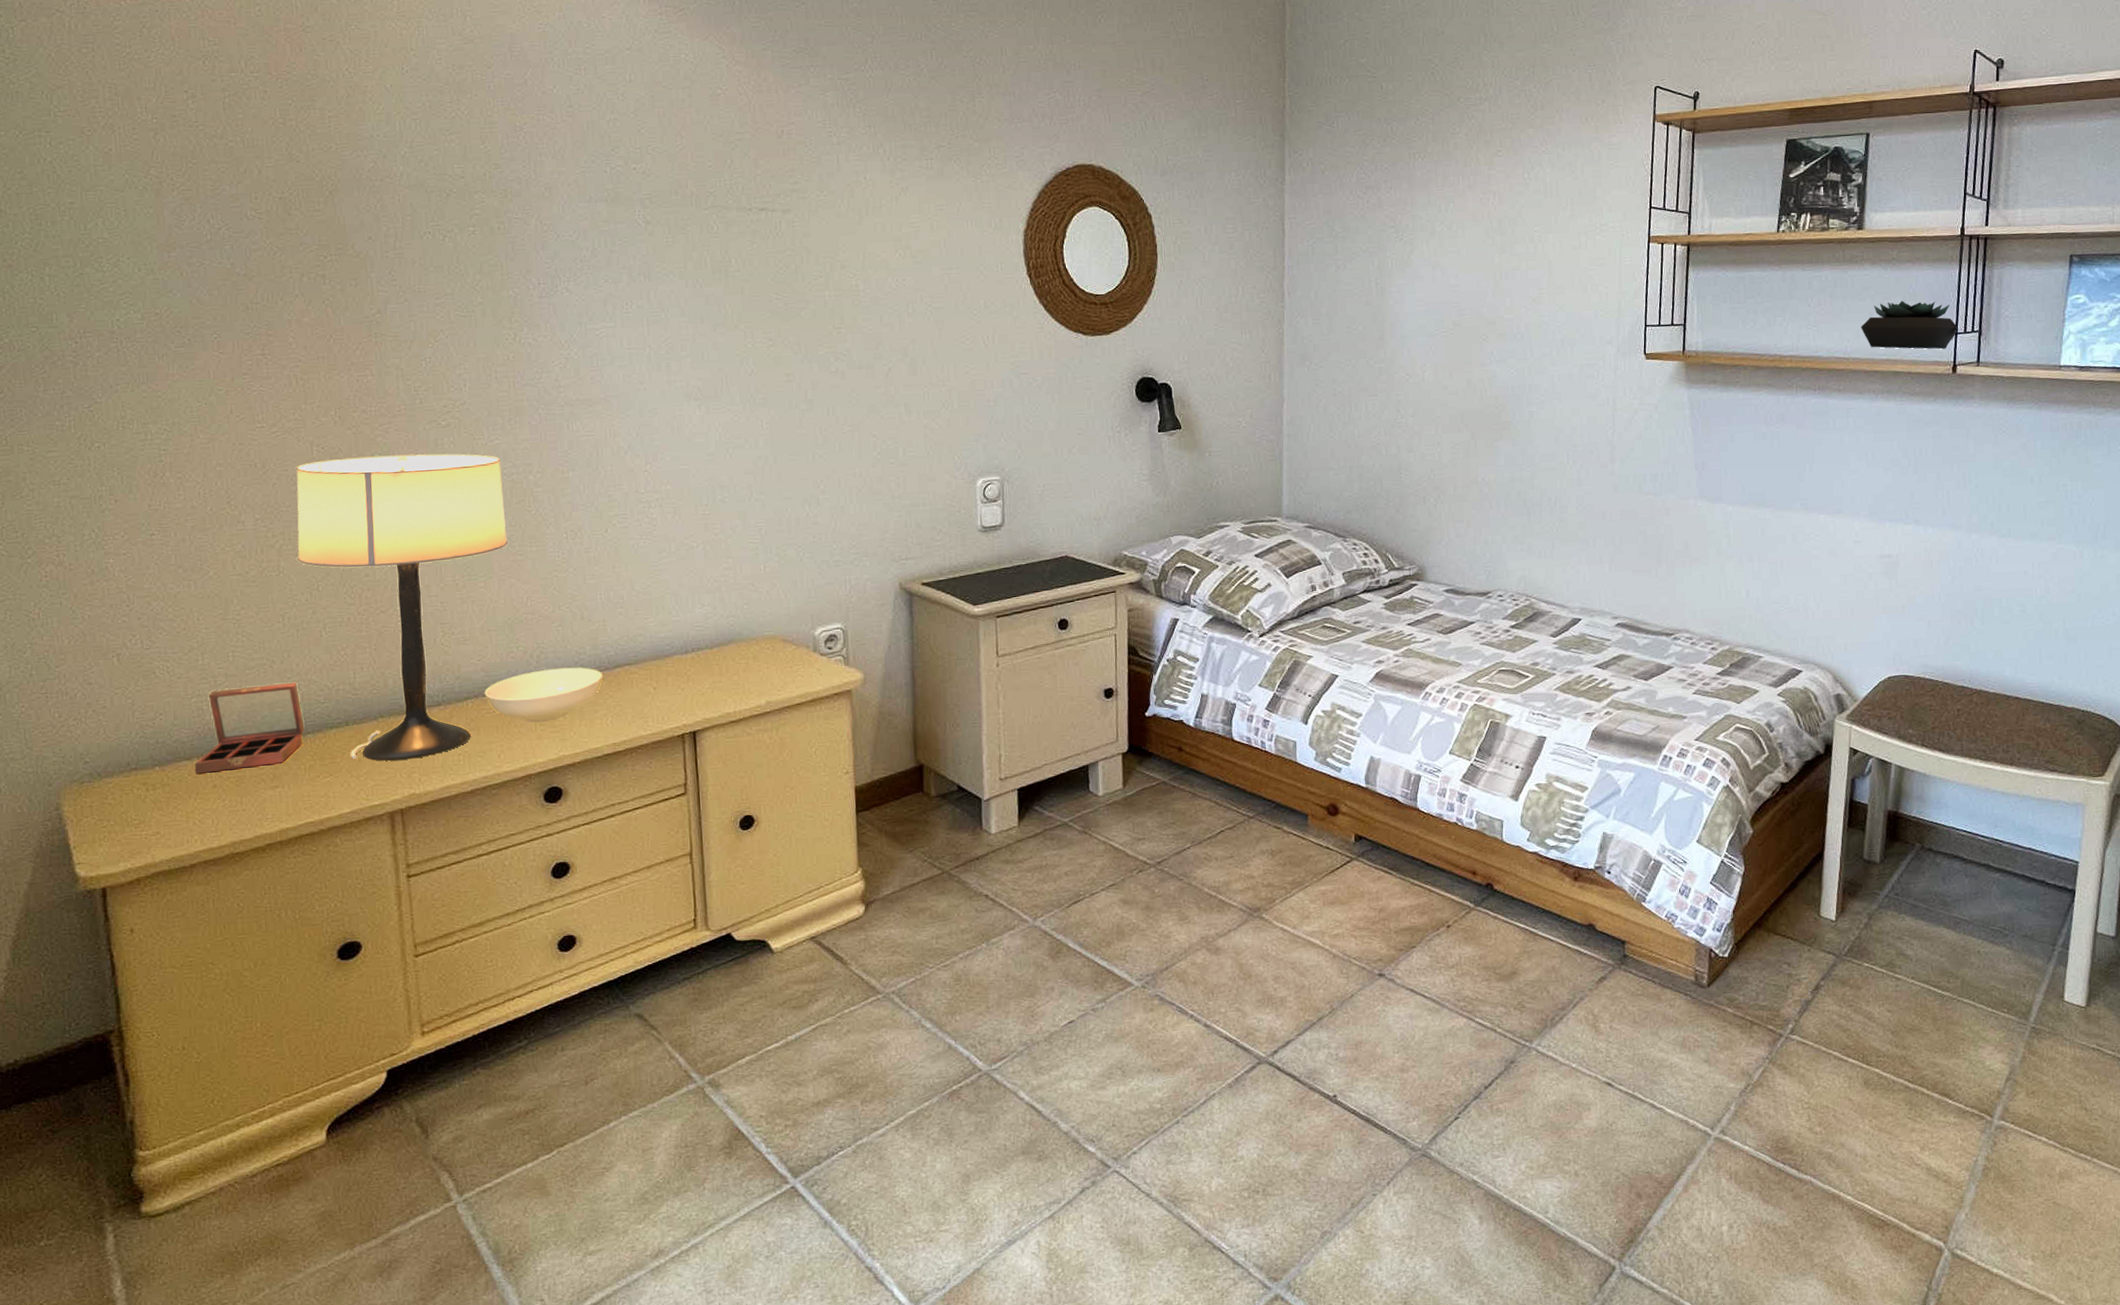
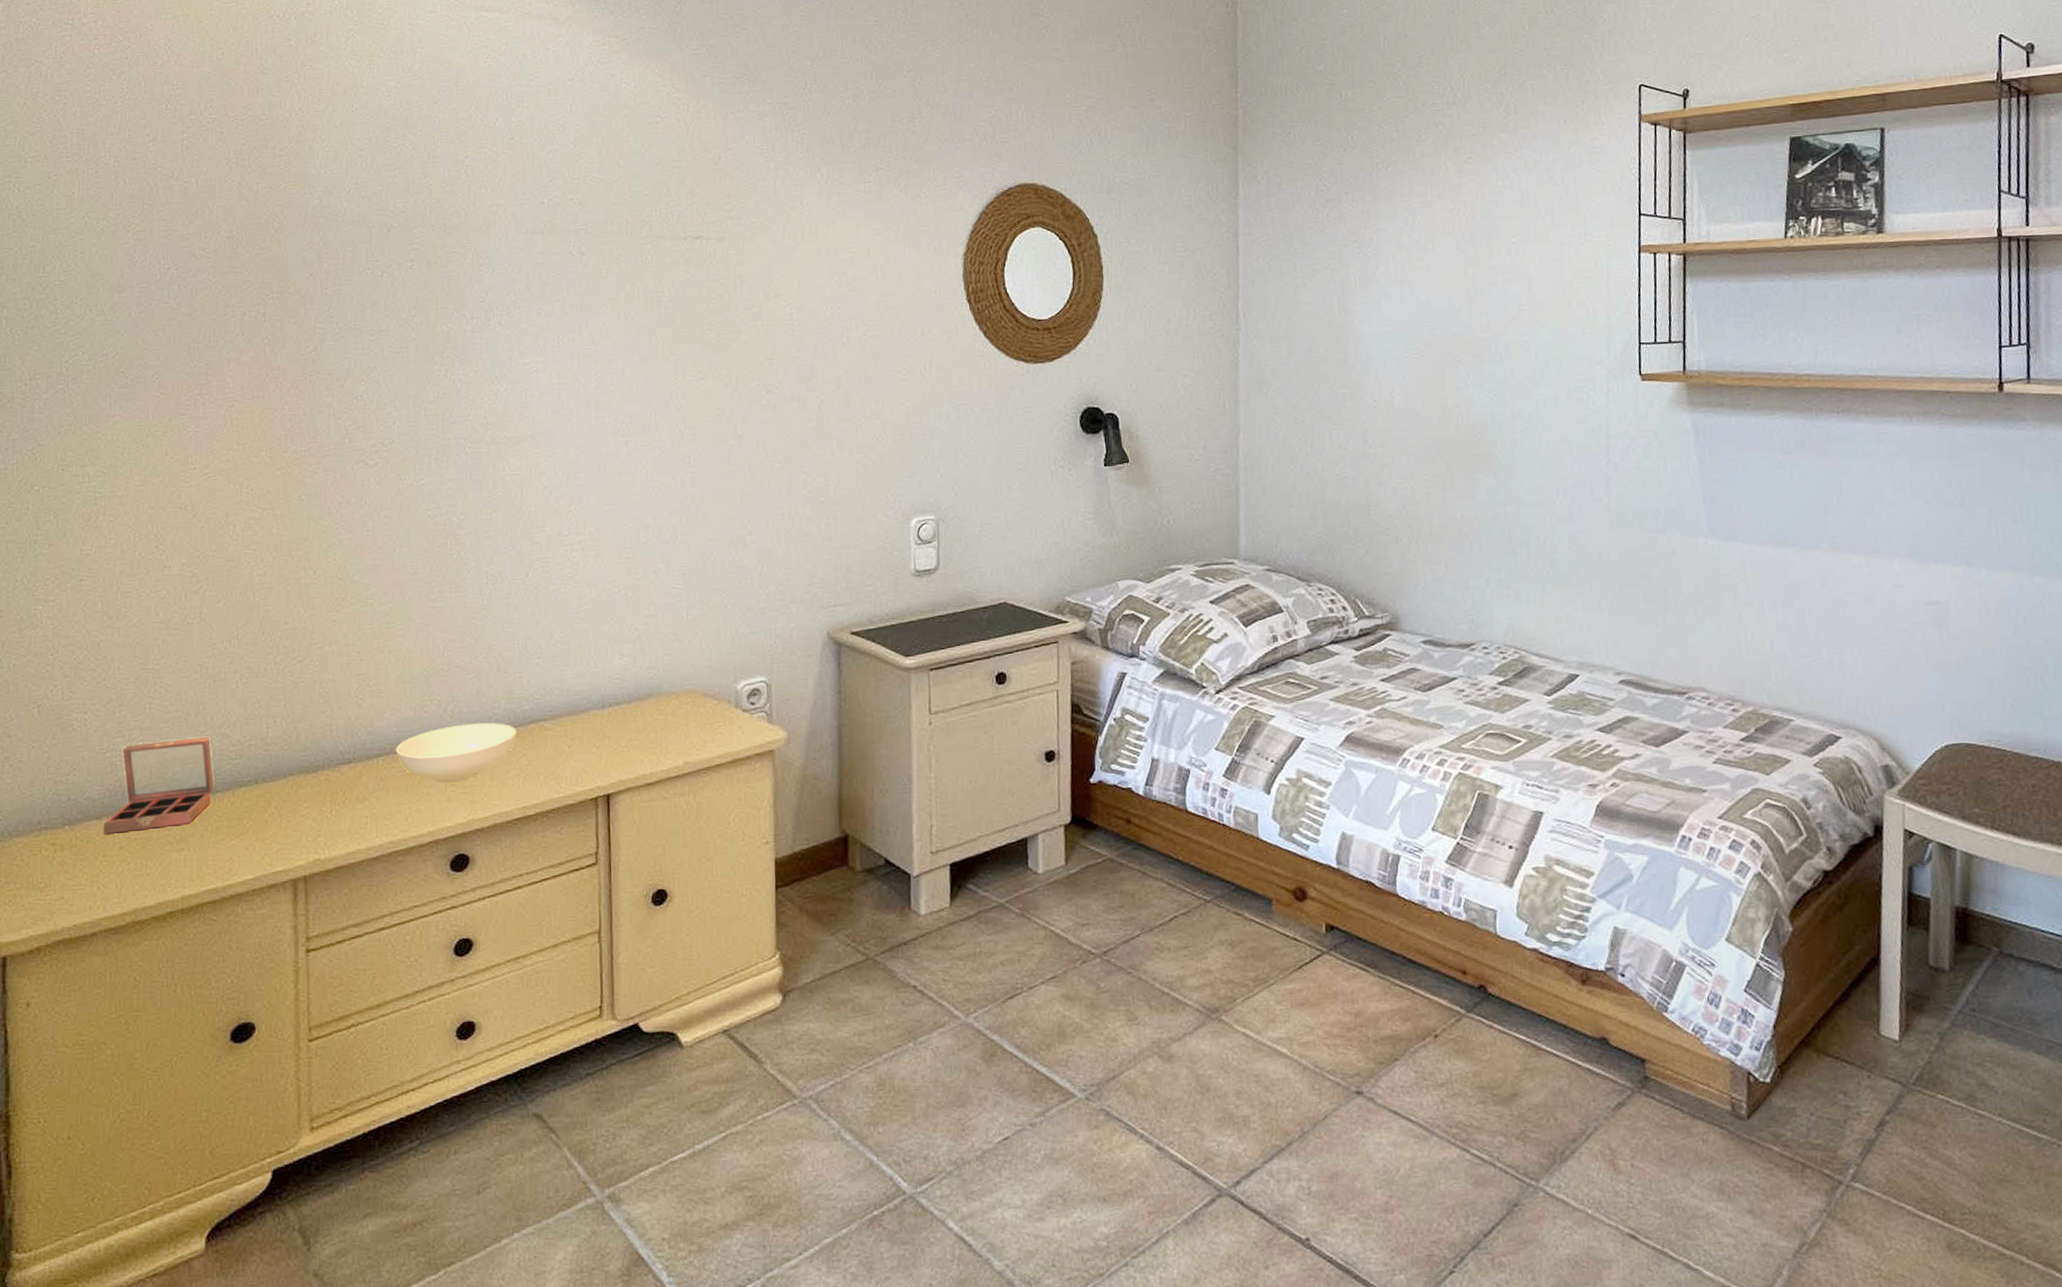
table lamp: present [296,454,508,761] -> none [220,495,428,823]
succulent plant: present [1860,301,1959,349] -> none [1887,311,2003,365]

